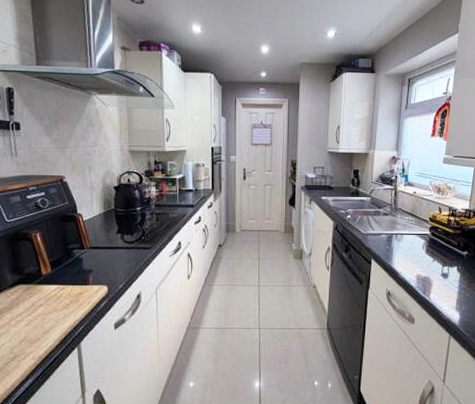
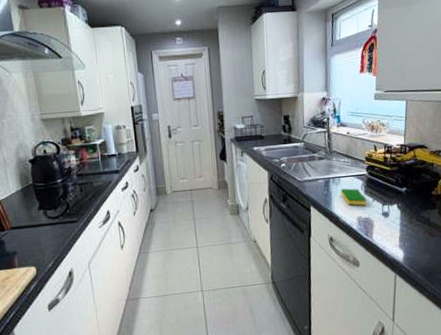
dish sponge: none [402,246,427,264] -> present [340,188,367,206]

